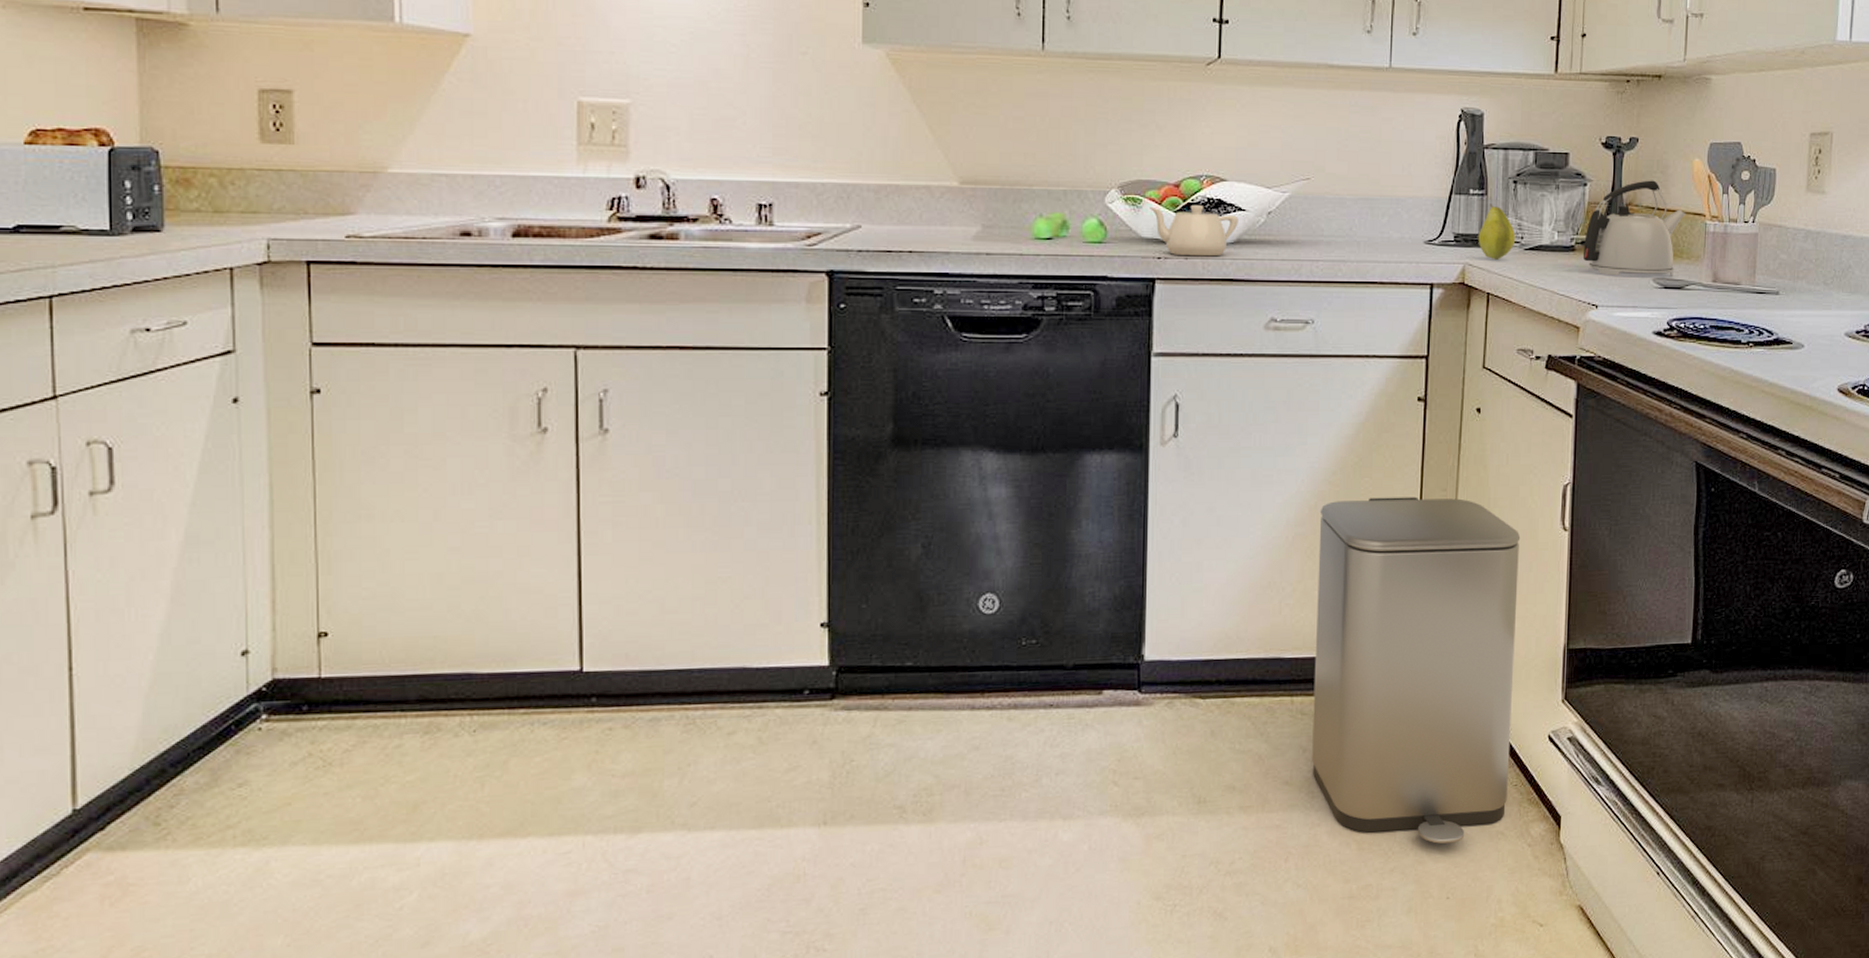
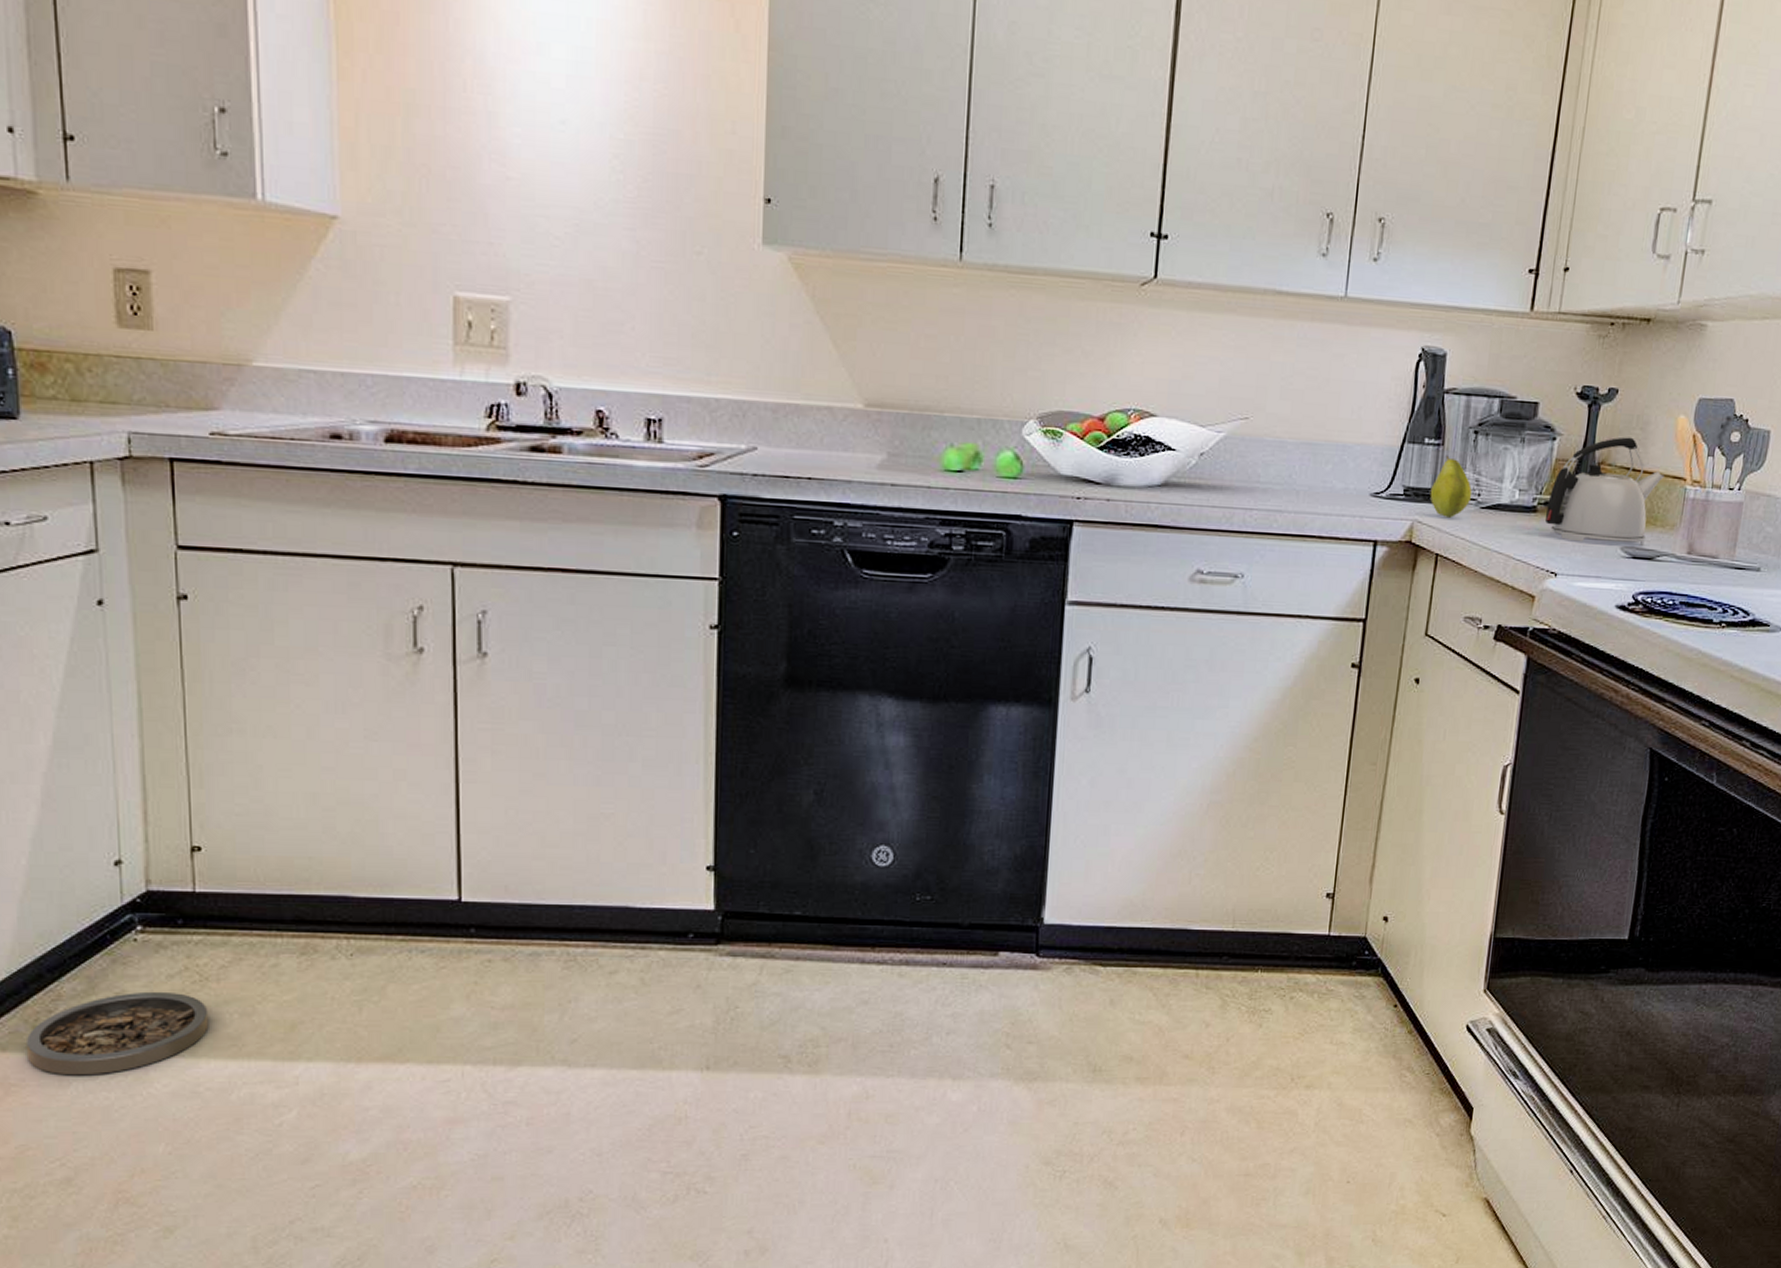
pet bowl: none [146,779,331,872] -> present [25,991,209,1076]
teapot: present [1149,204,1239,257] -> none [1070,440,1167,500]
pedal bin: present [1312,496,1521,844] -> none [1214,768,1453,1127]

